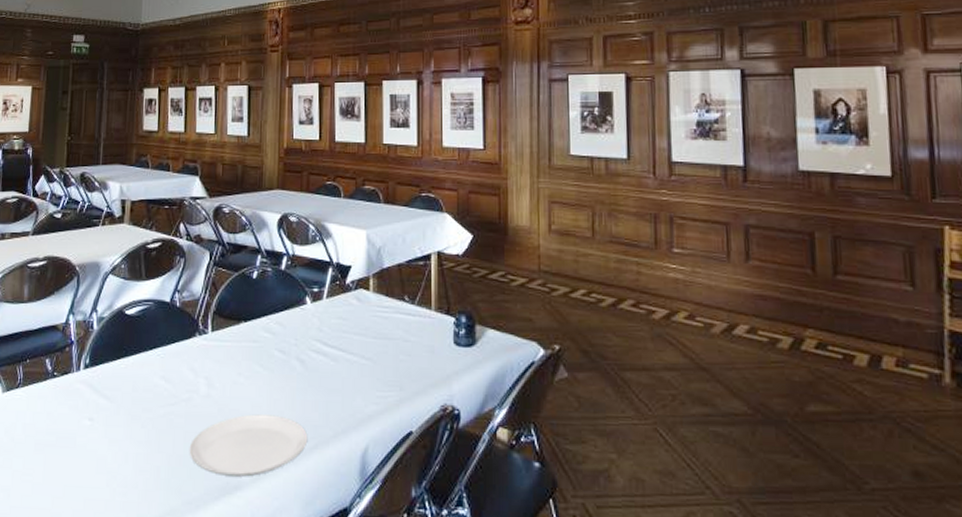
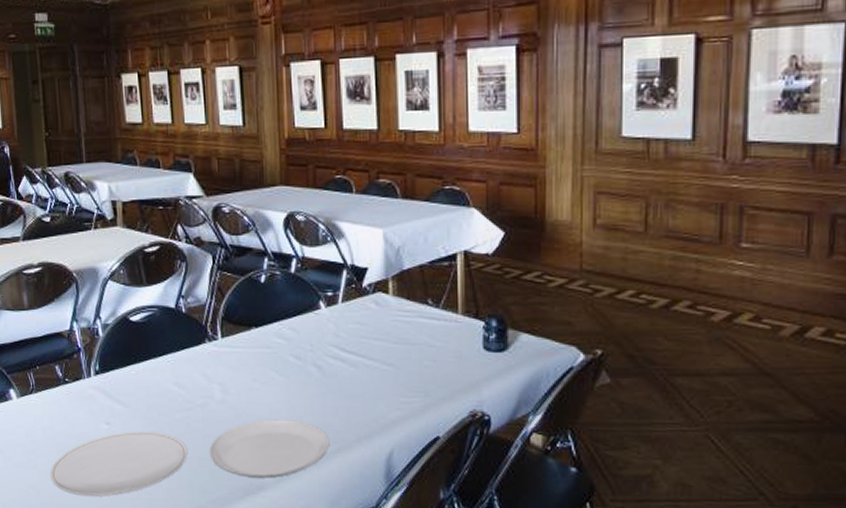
plate: none [23,427,167,500] -> present [49,431,187,497]

